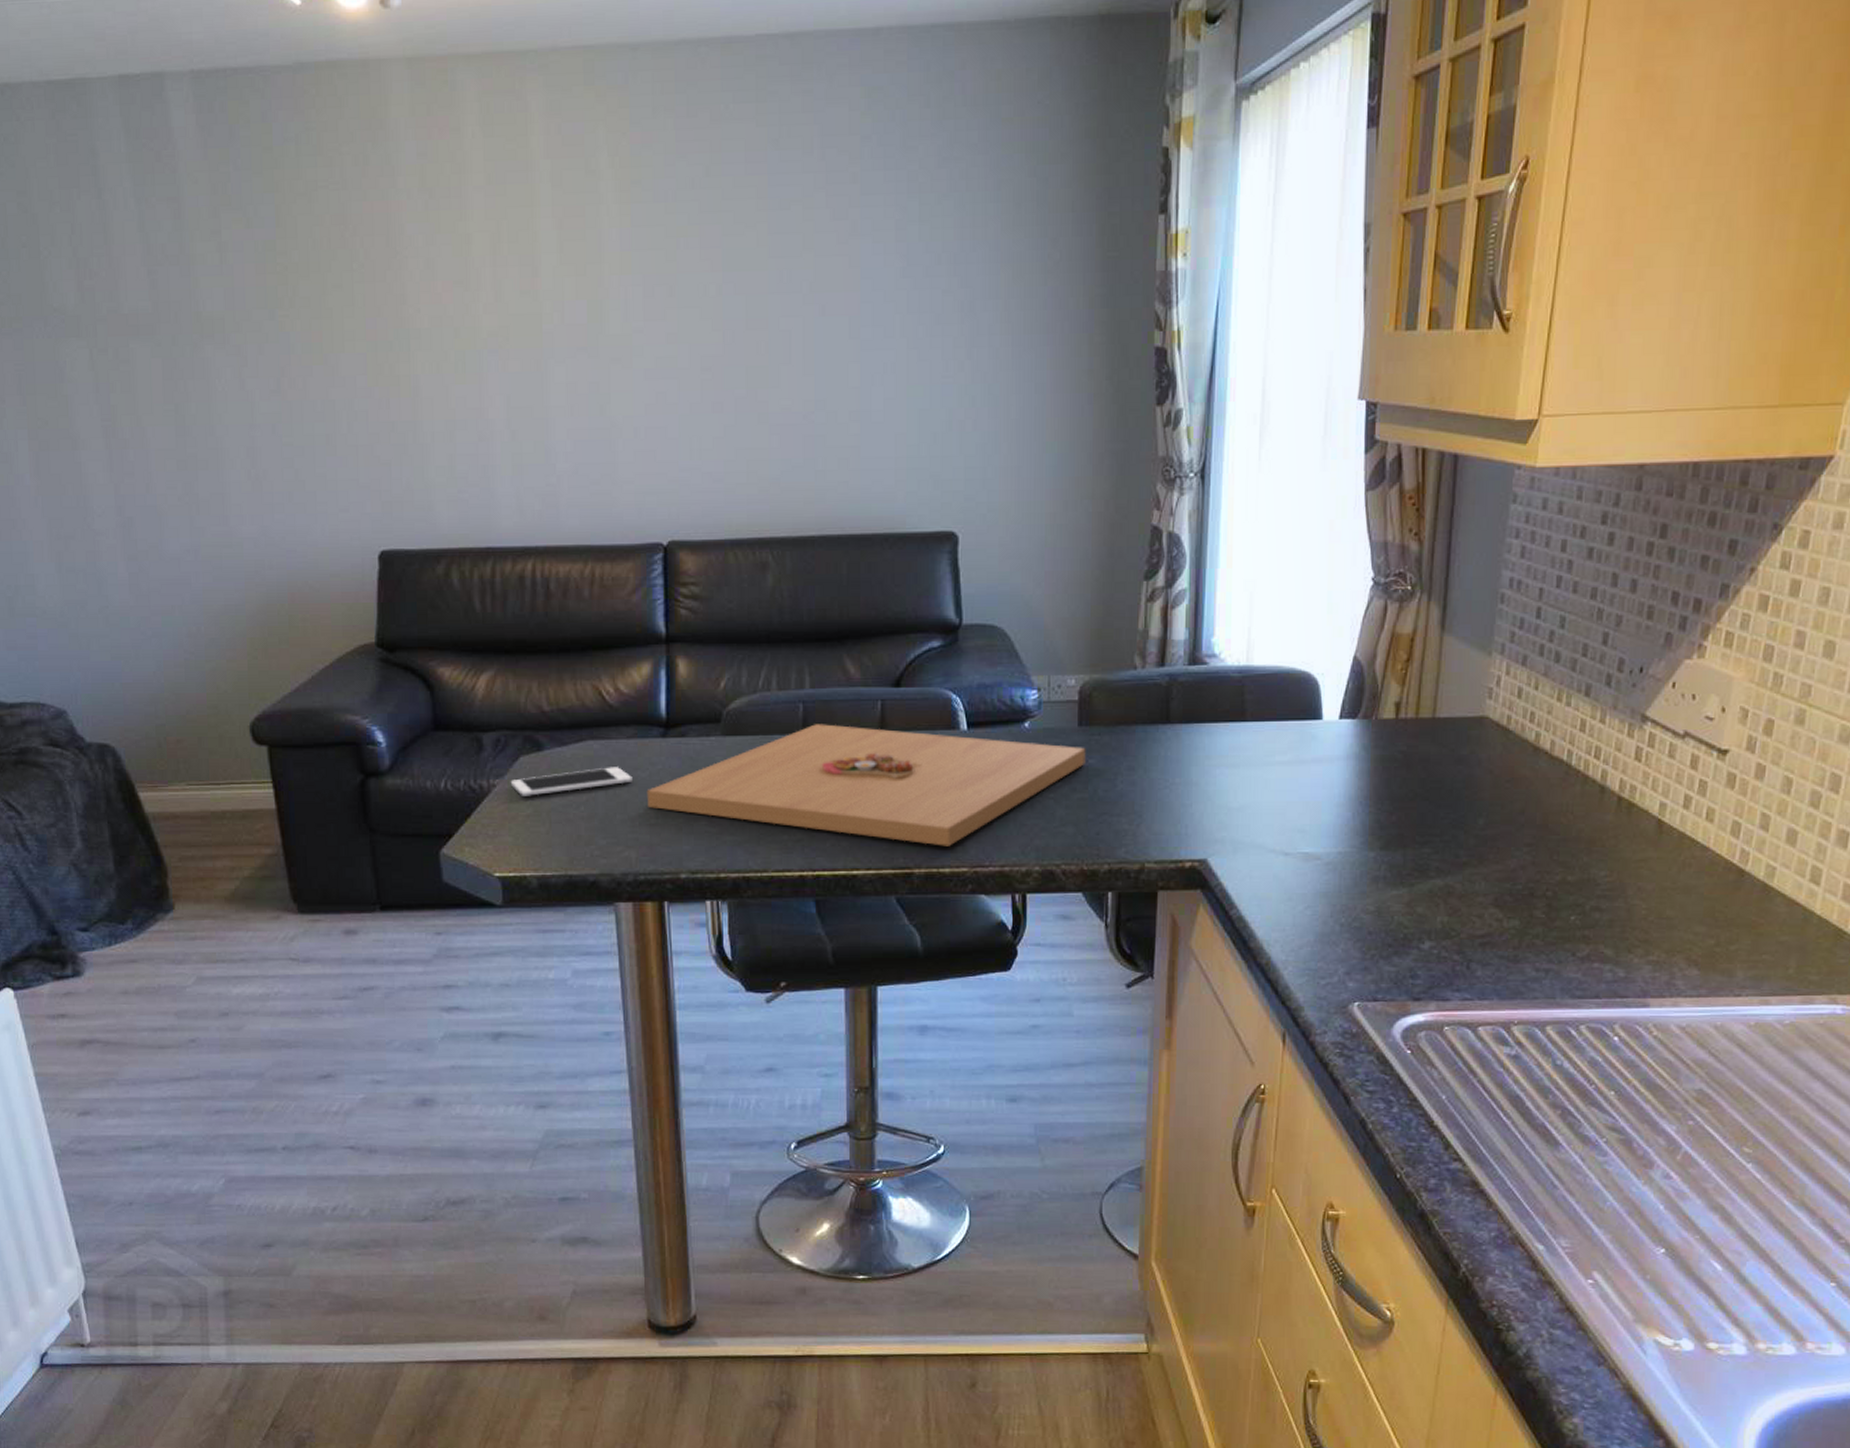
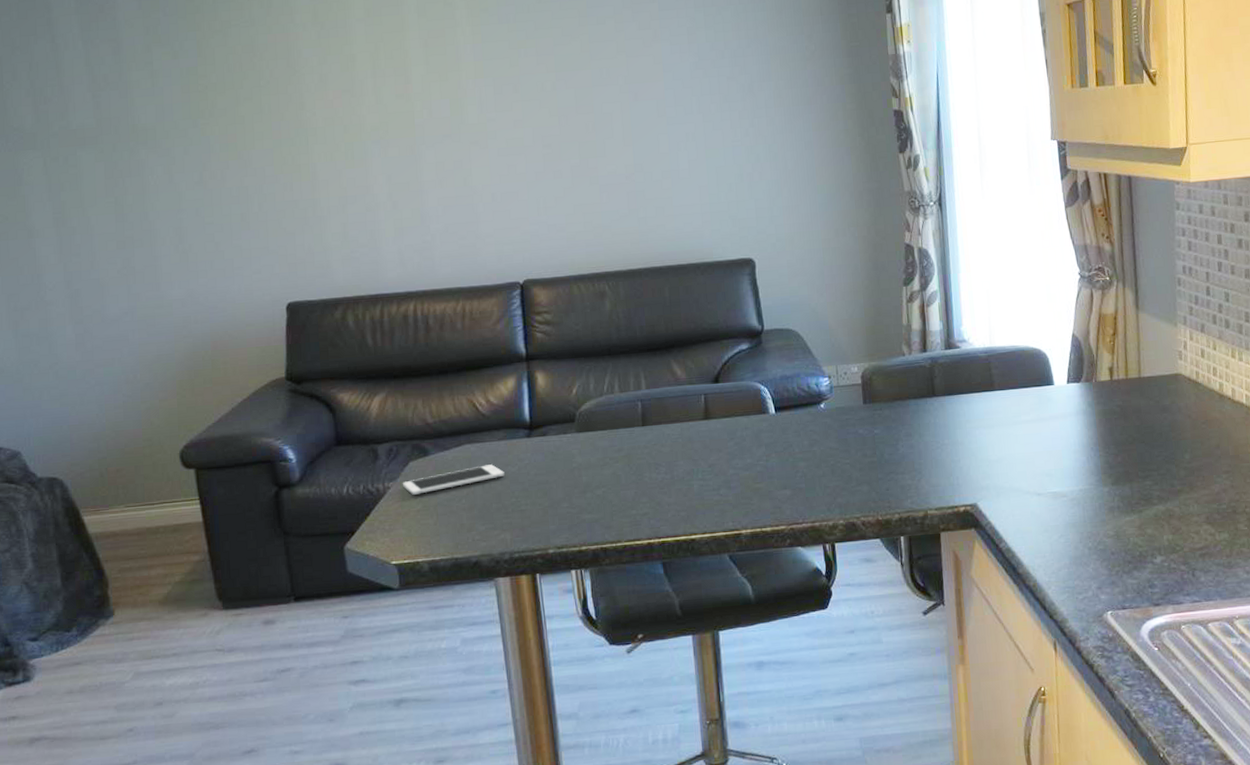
platter: present [646,724,1086,846] -> none [516,417,872,510]

